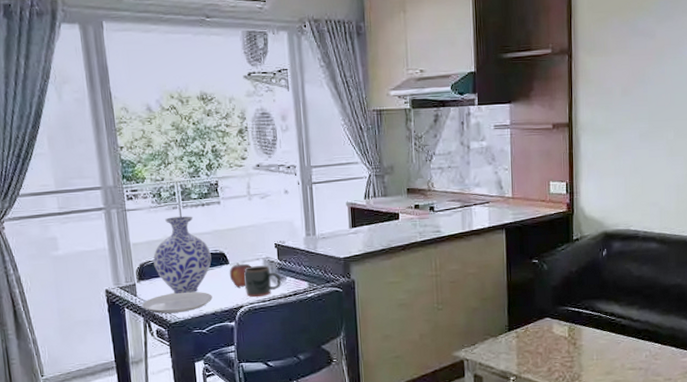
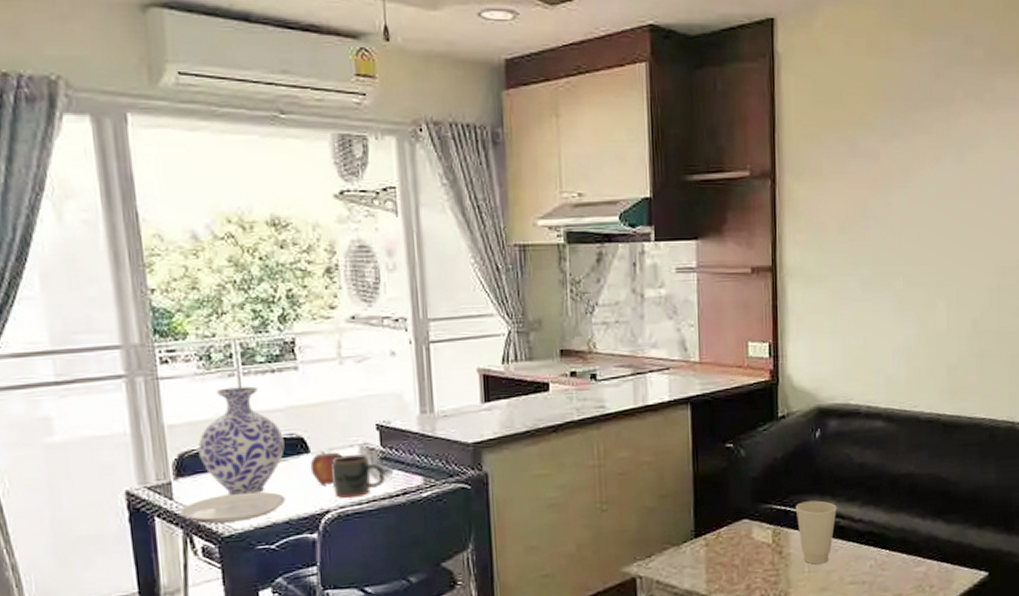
cup: none [586,304,620,354] -> present [795,500,837,565]

